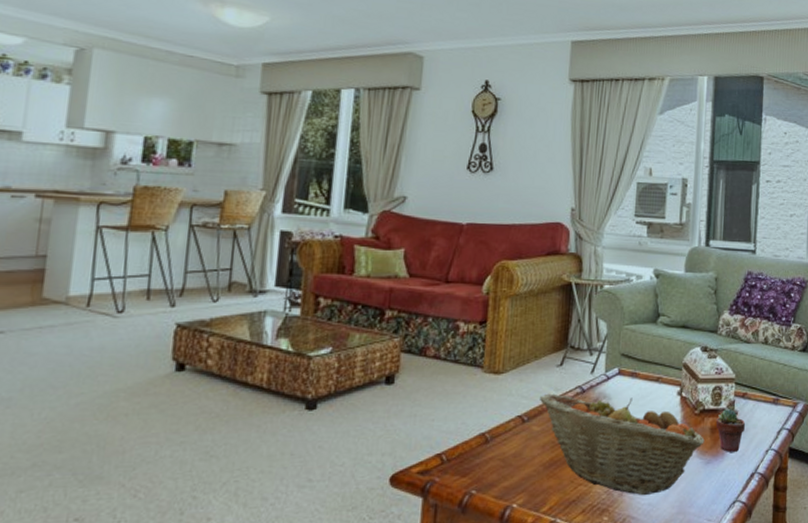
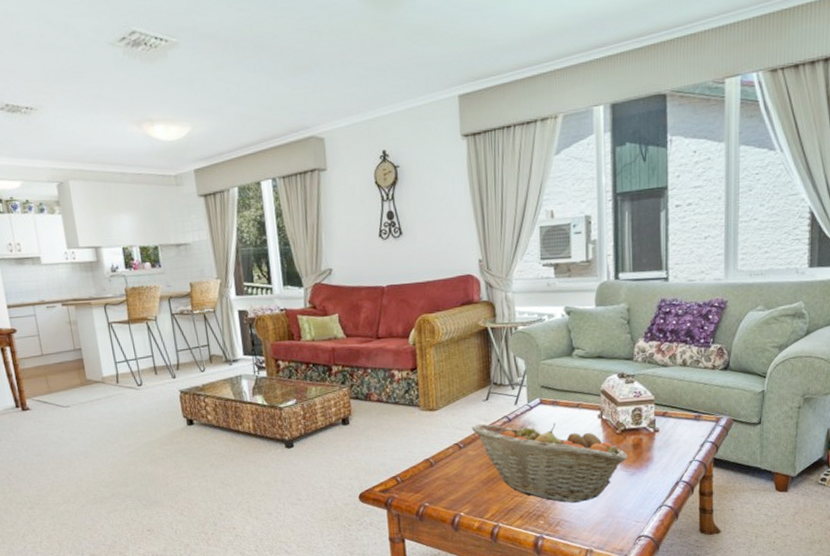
potted succulent: present [715,409,746,453] -> none [637,427,668,465]

